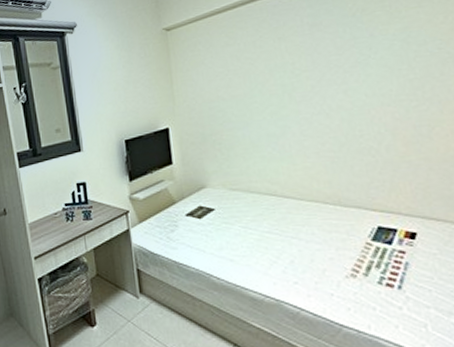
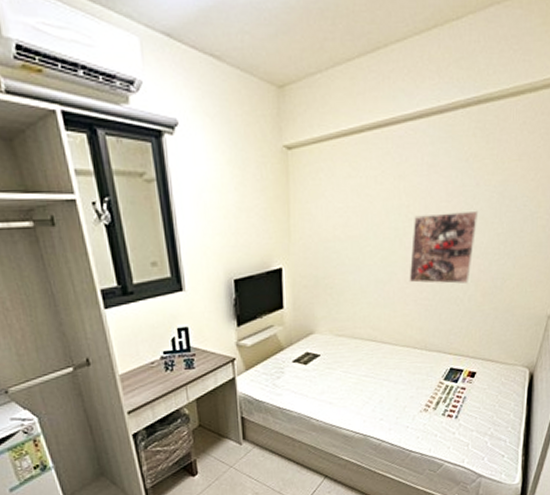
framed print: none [302,59,383,135] -> present [409,210,479,284]

